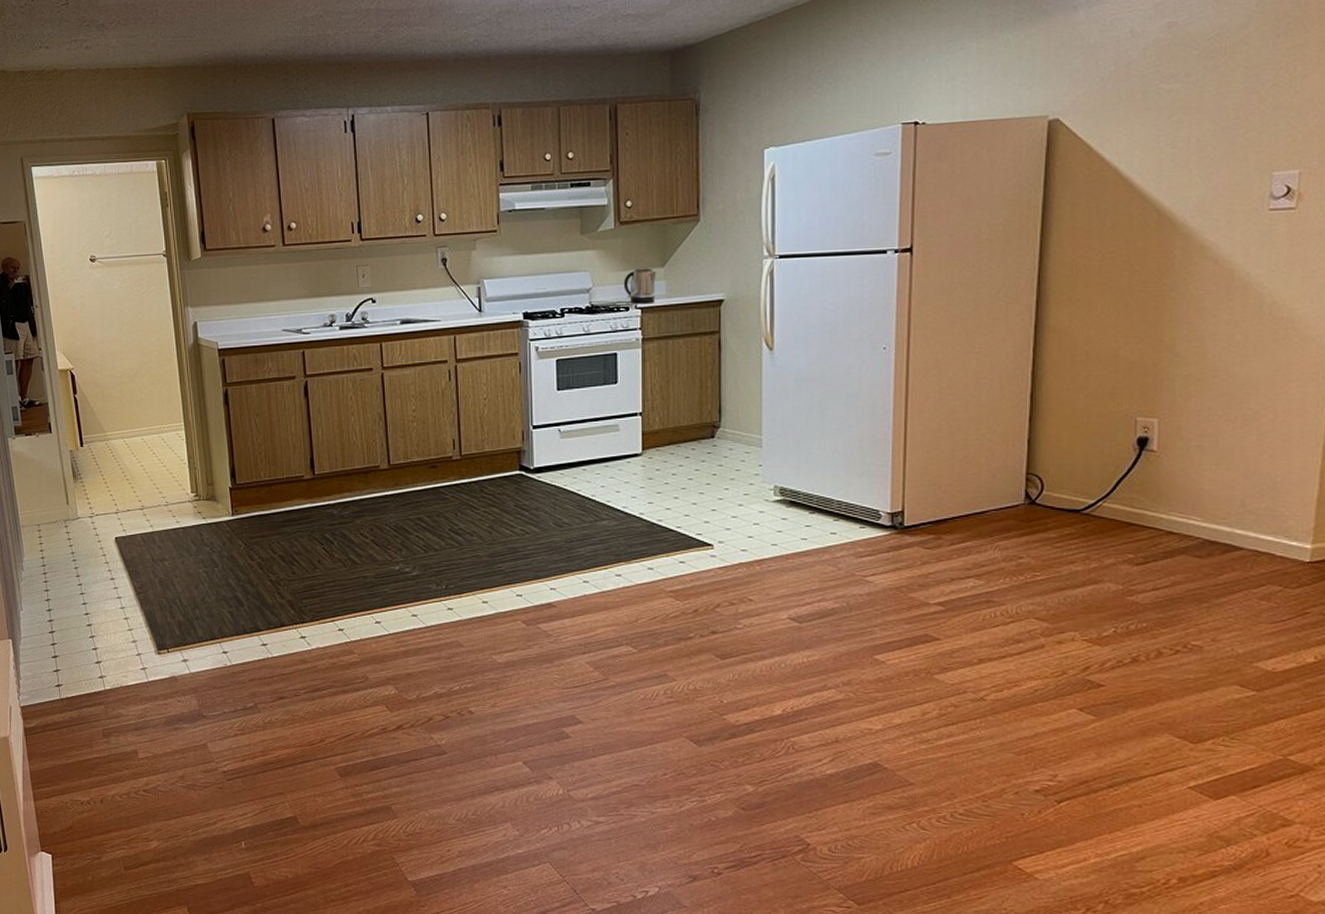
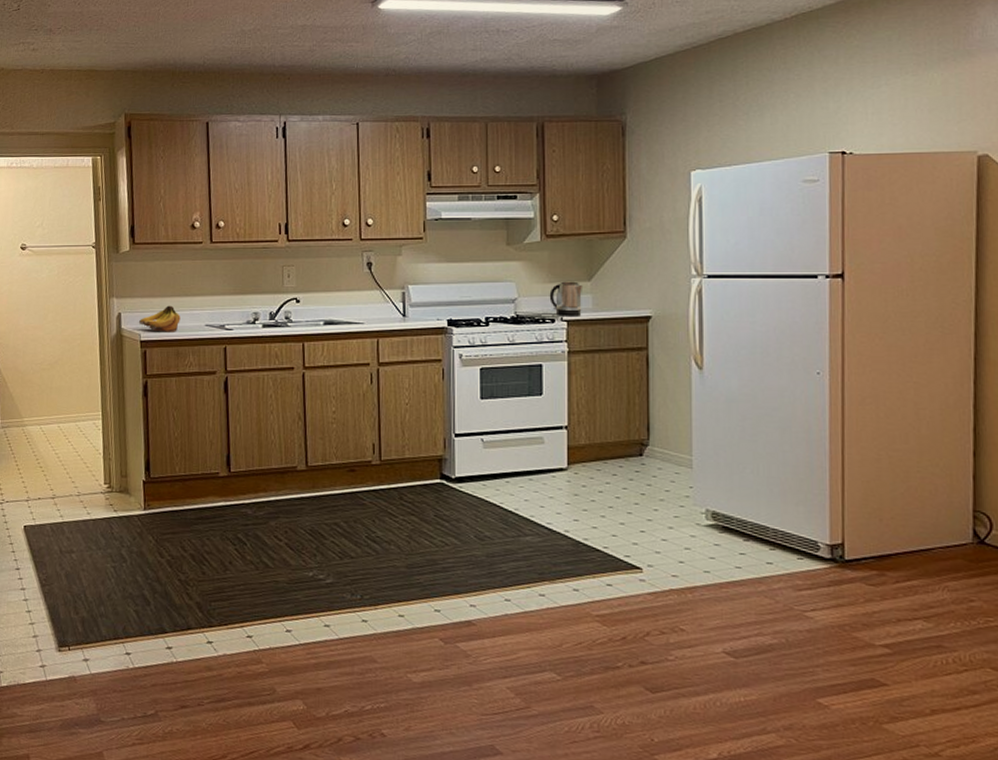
fruit: none [215,312,257,340] -> present [138,305,181,334]

